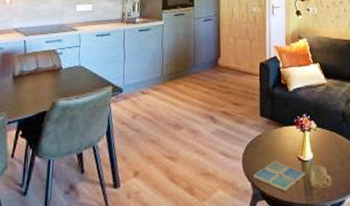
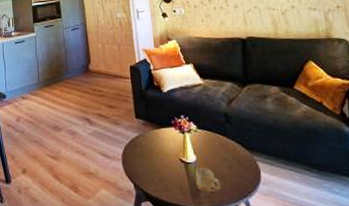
drink coaster: present [253,161,305,191] -> none [135,162,190,193]

